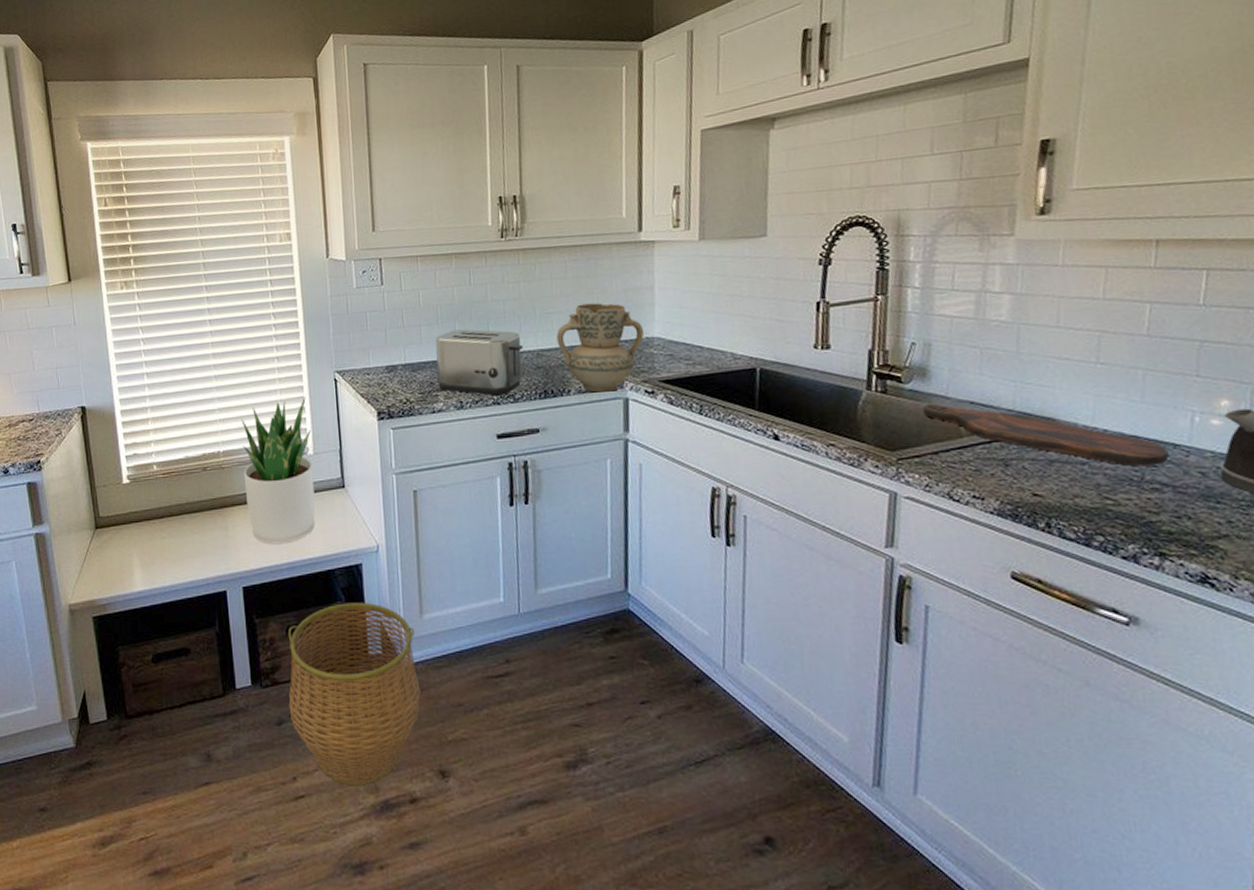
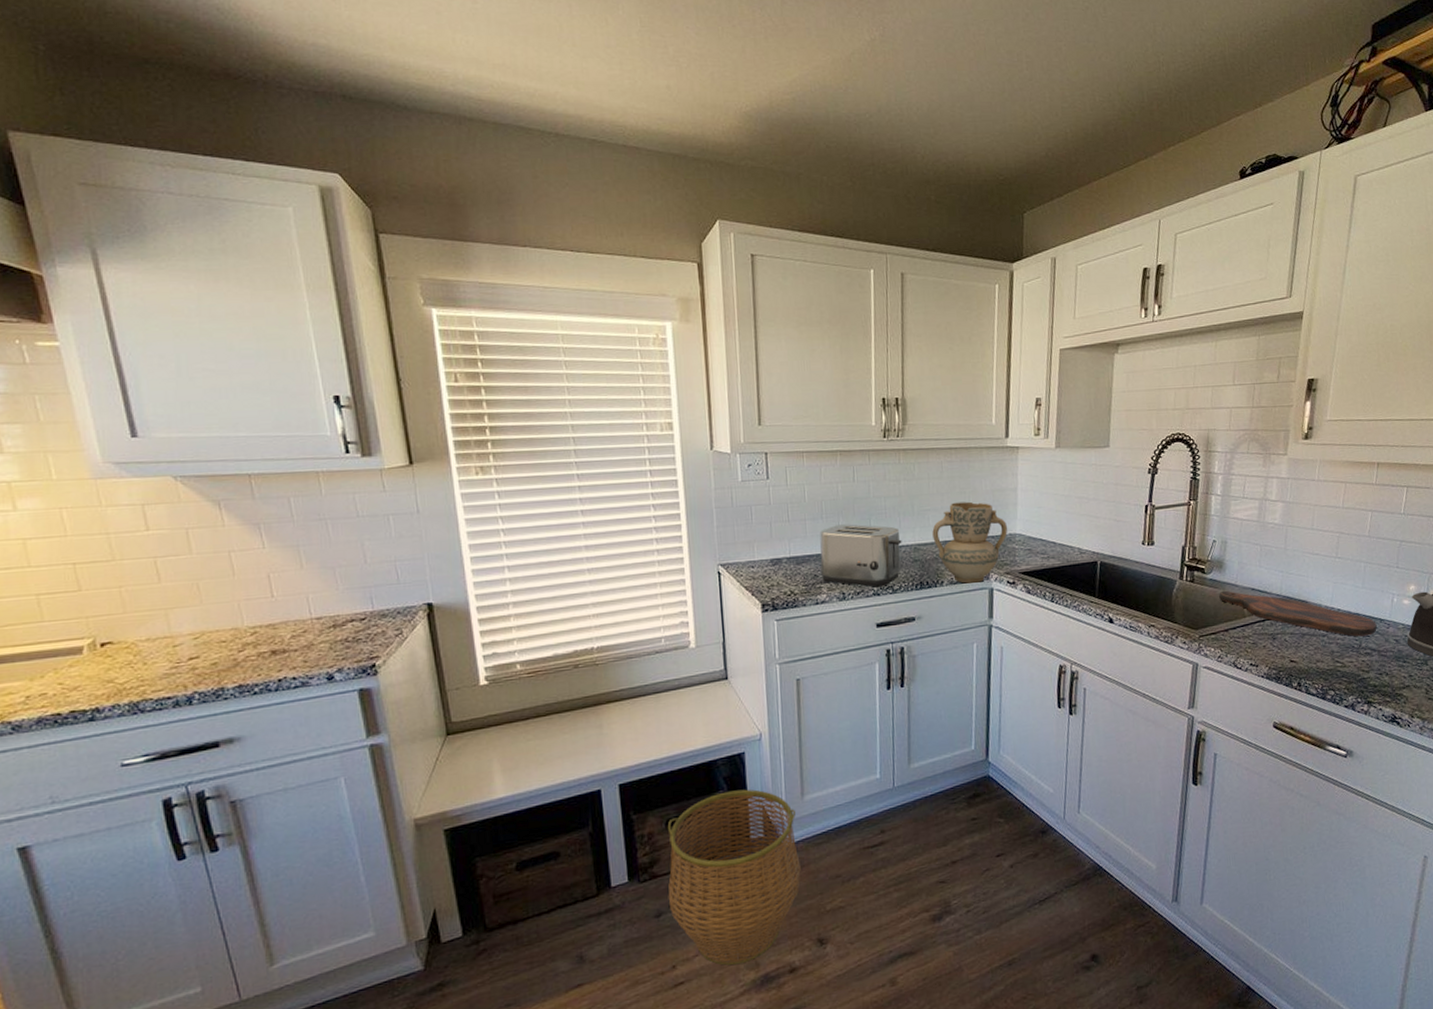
planter: present [241,396,315,545] -> none [617,590,697,740]

